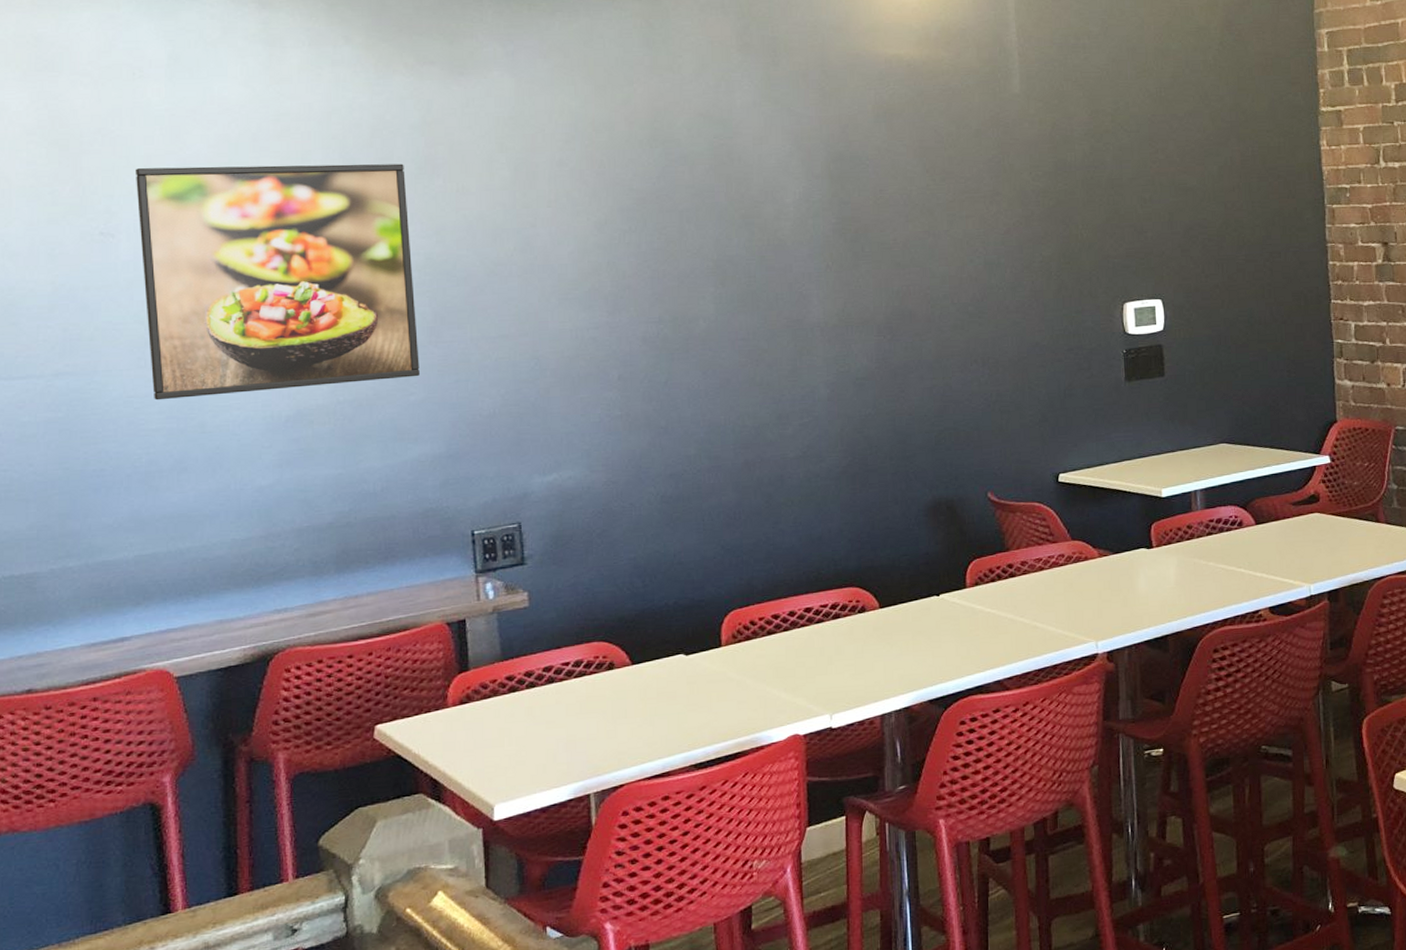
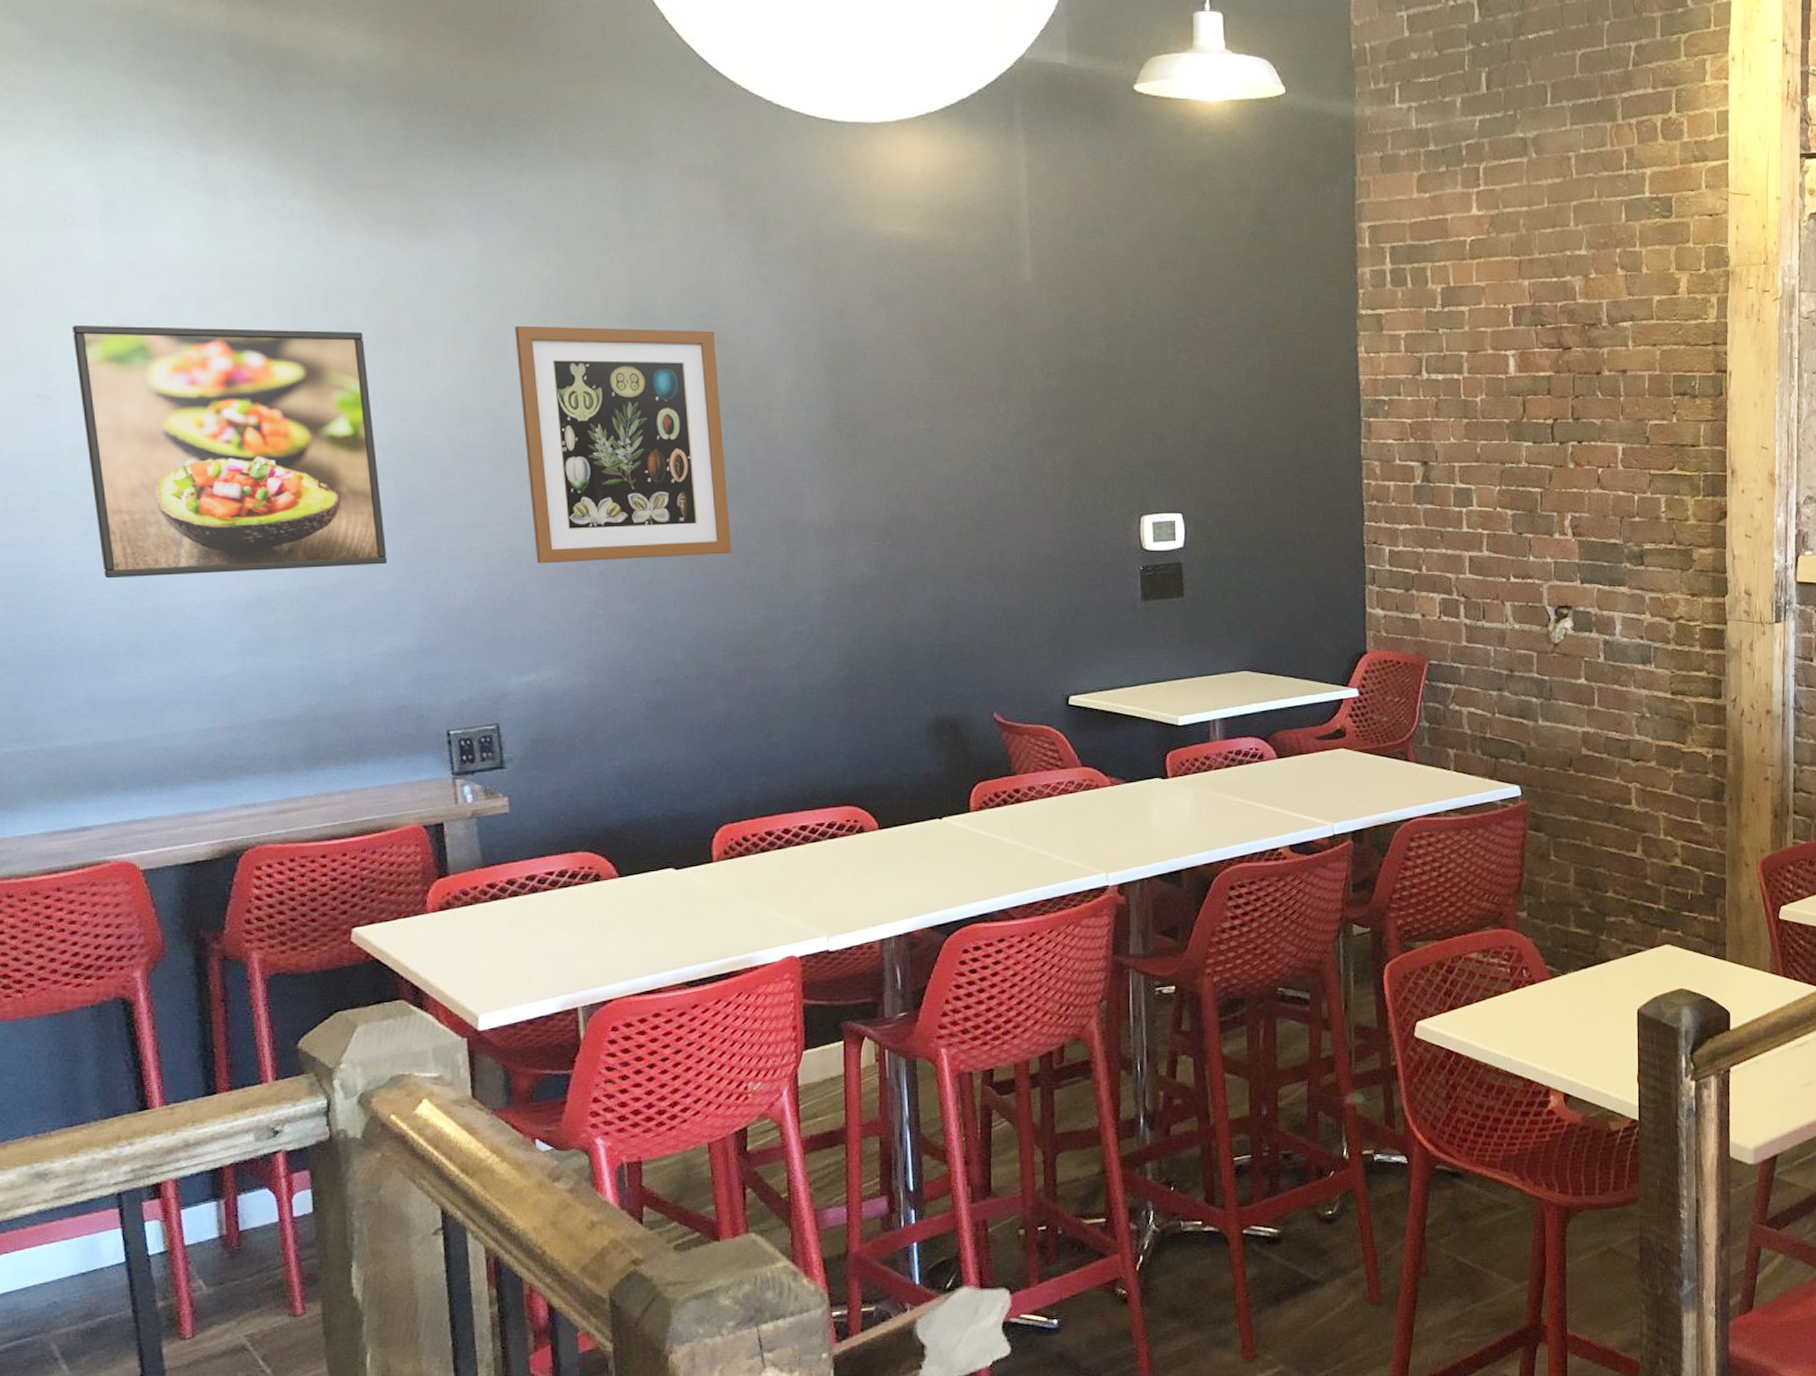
wall art: none [544,149,743,370] -> present [515,326,732,564]

